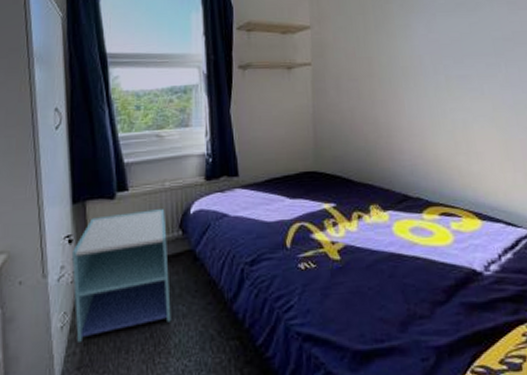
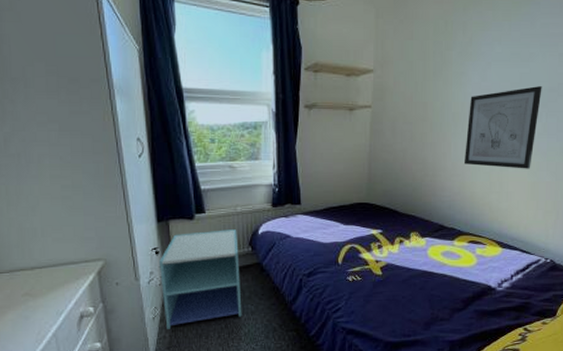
wall art: none [418,35,499,126] -> present [465,86,542,169]

